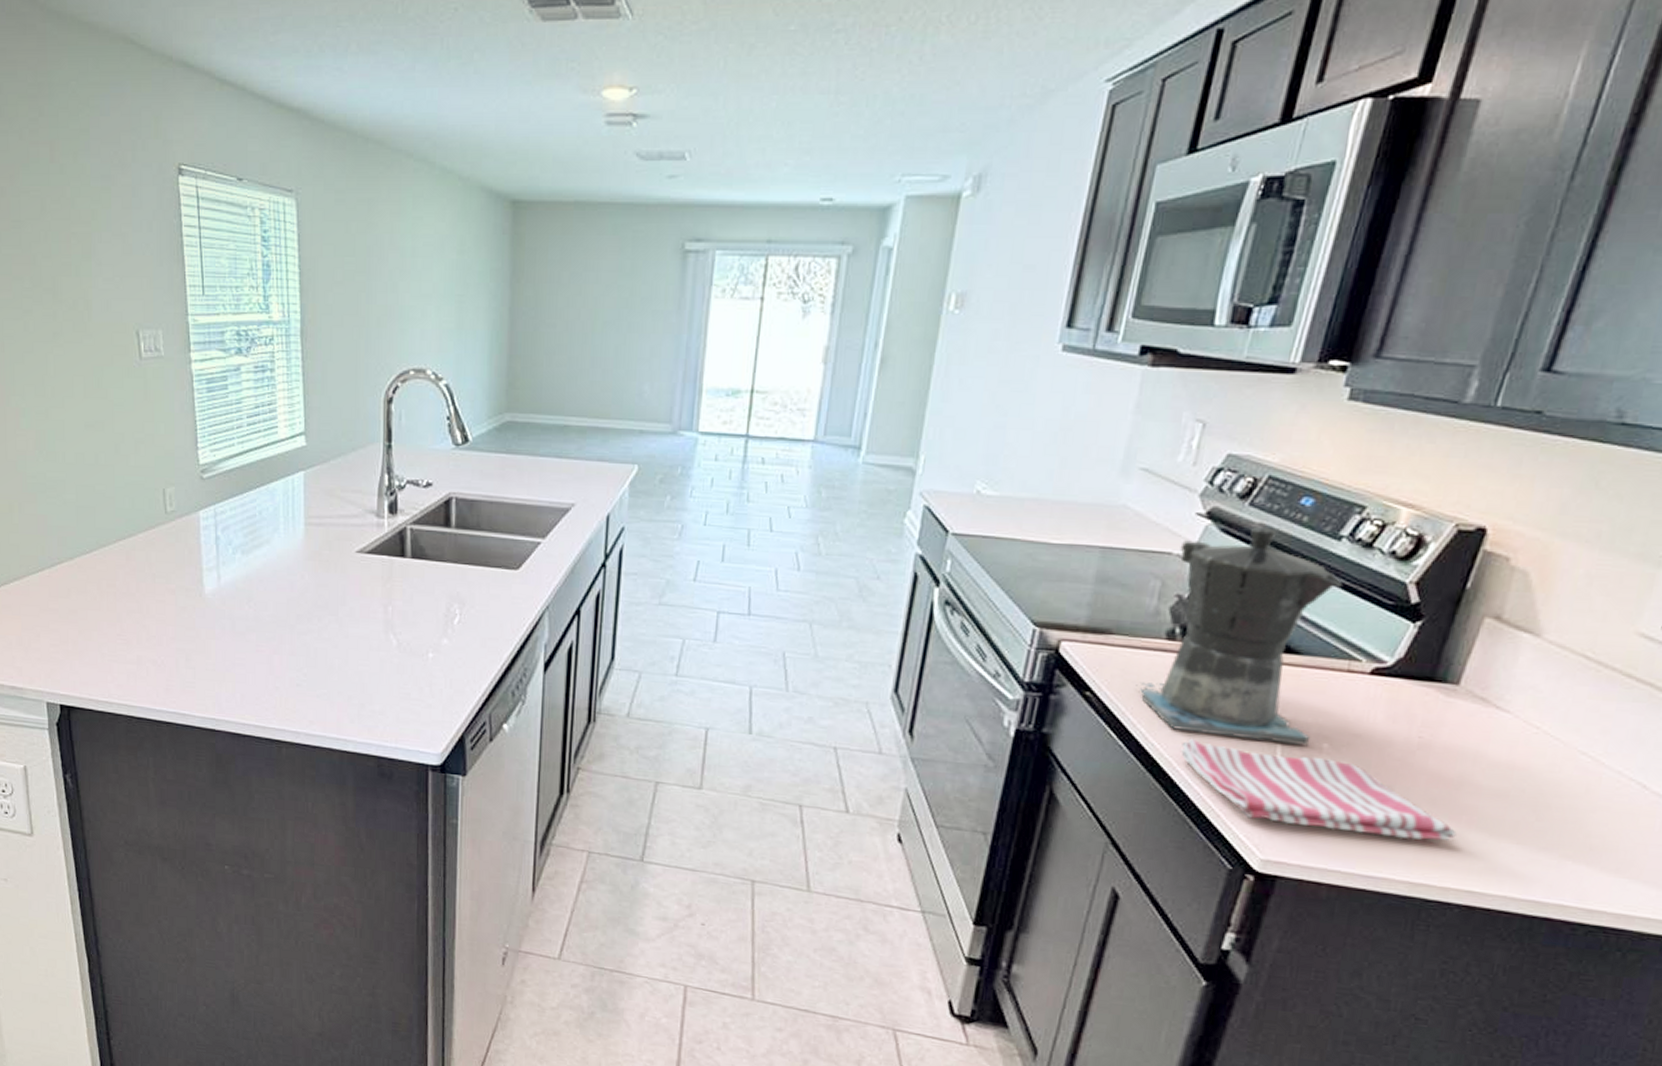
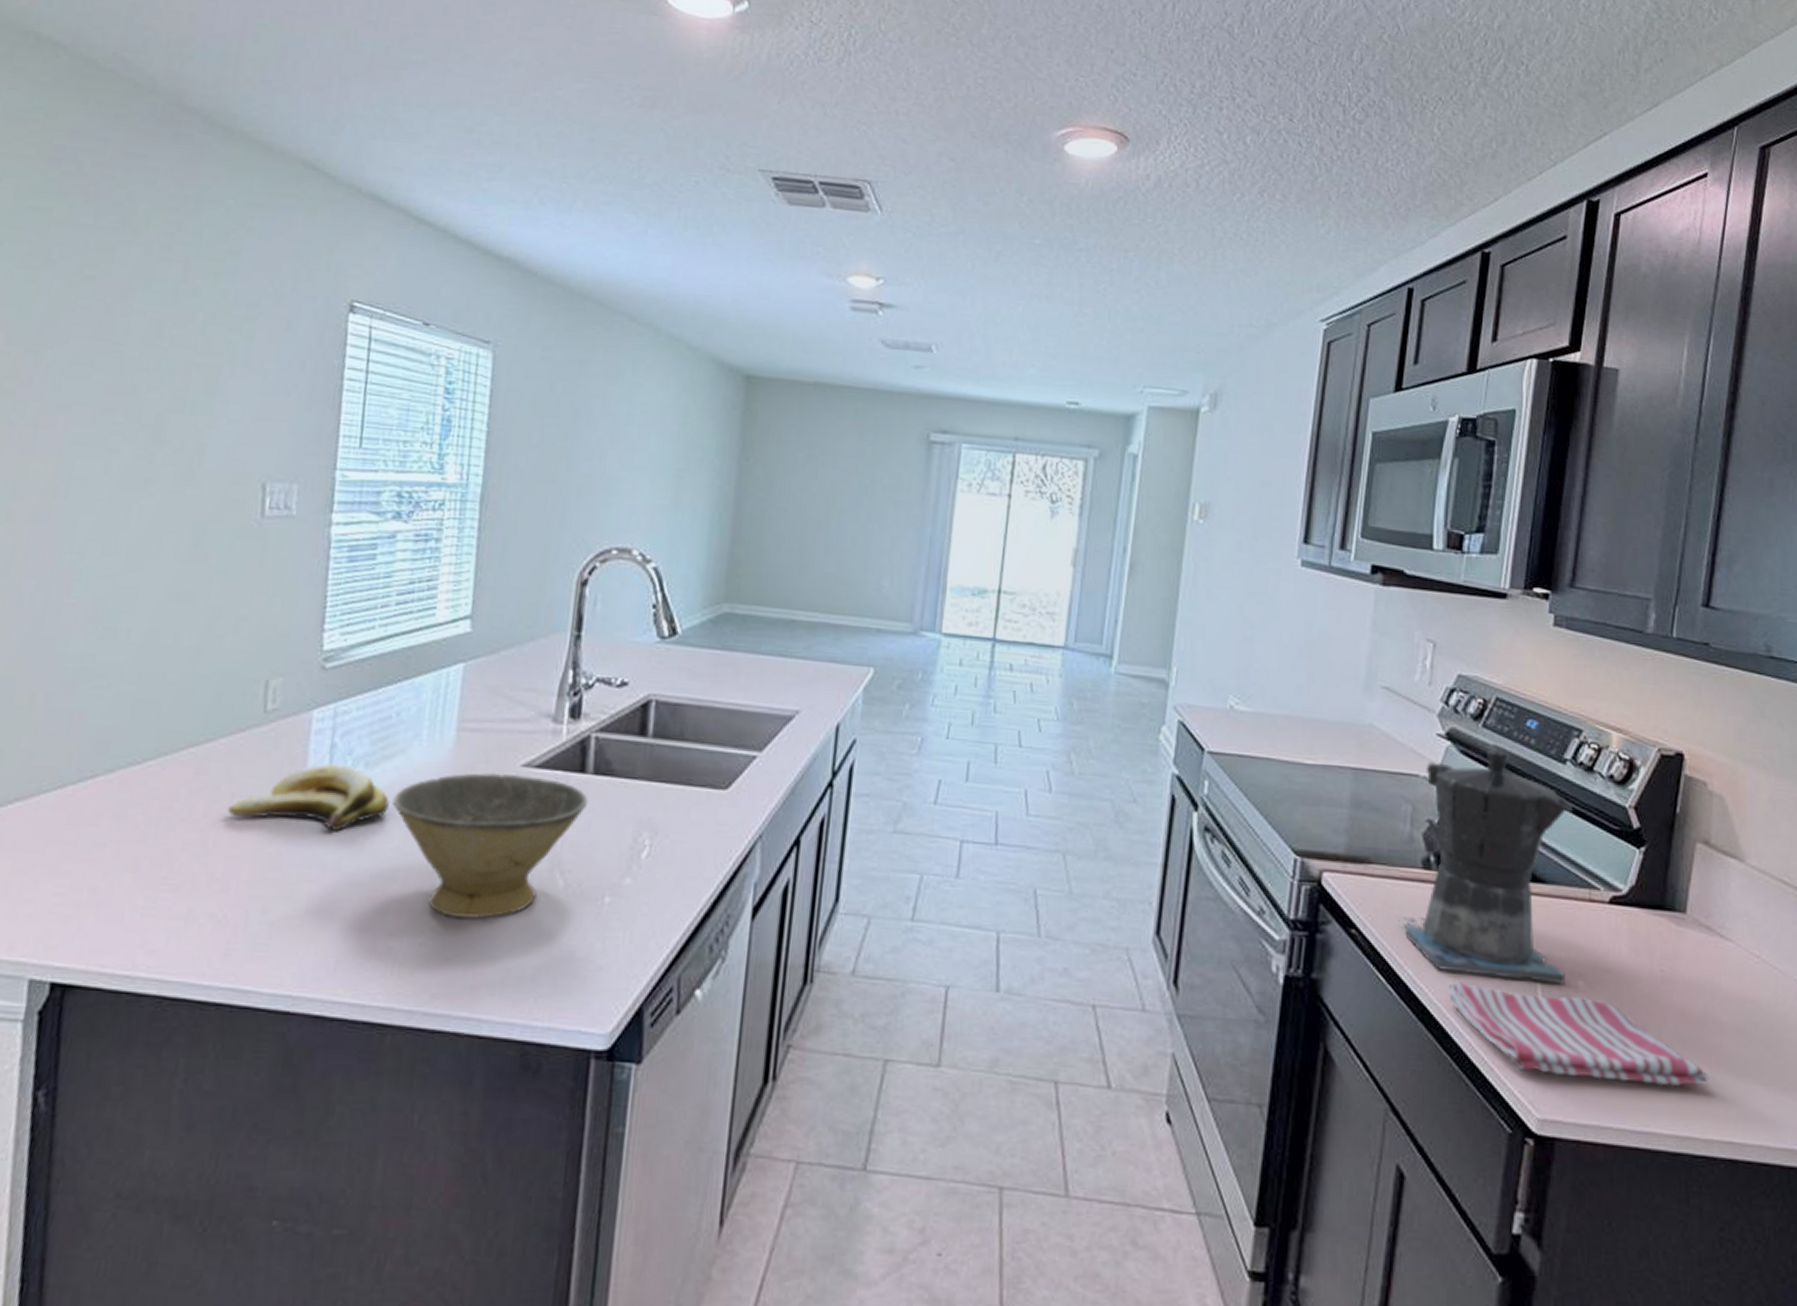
banana: none [152,552,262,603] -> present [227,764,389,832]
bowl: none [265,557,410,668] -> present [392,772,589,920]

